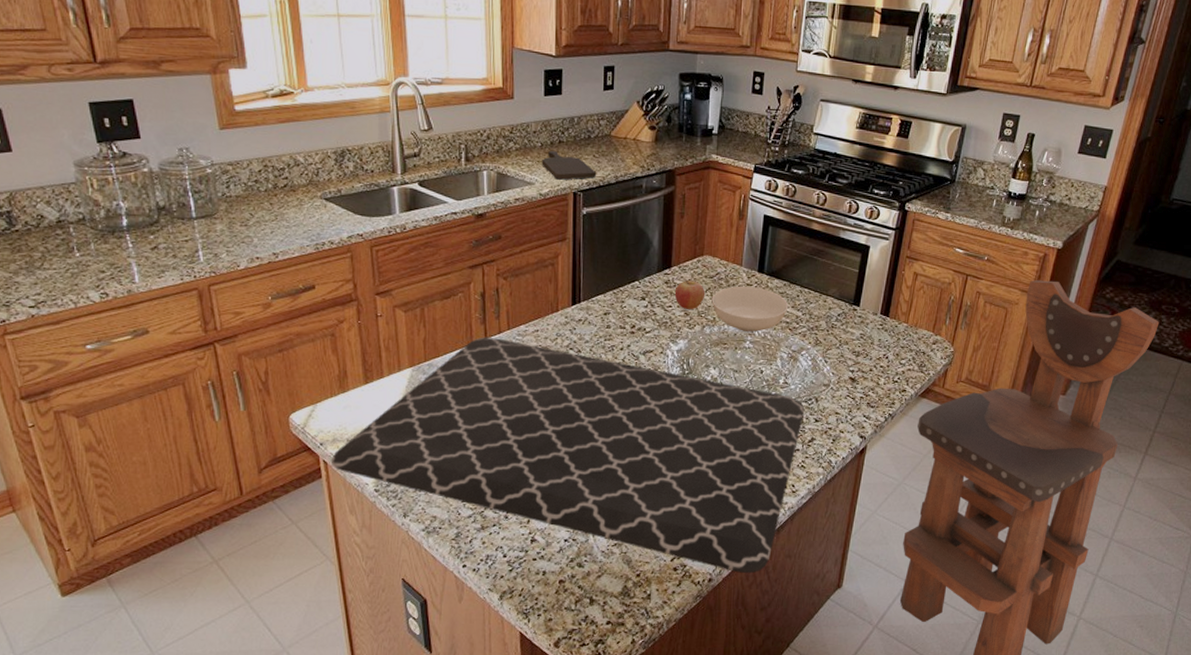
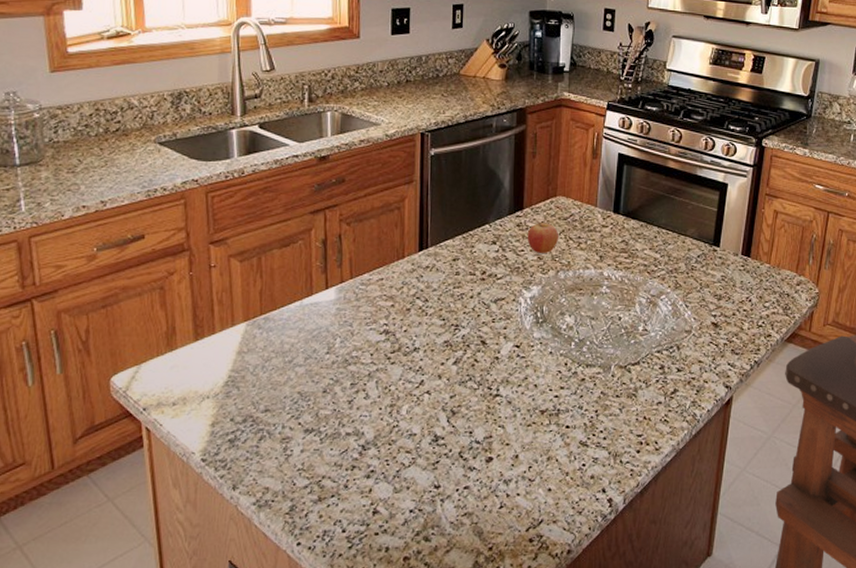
placemat: present [331,337,805,574] -> none [155,287,666,544]
cutting board: present [541,150,596,180] -> none [388,89,444,120]
bowl: present [711,285,789,332] -> none [566,227,646,276]

